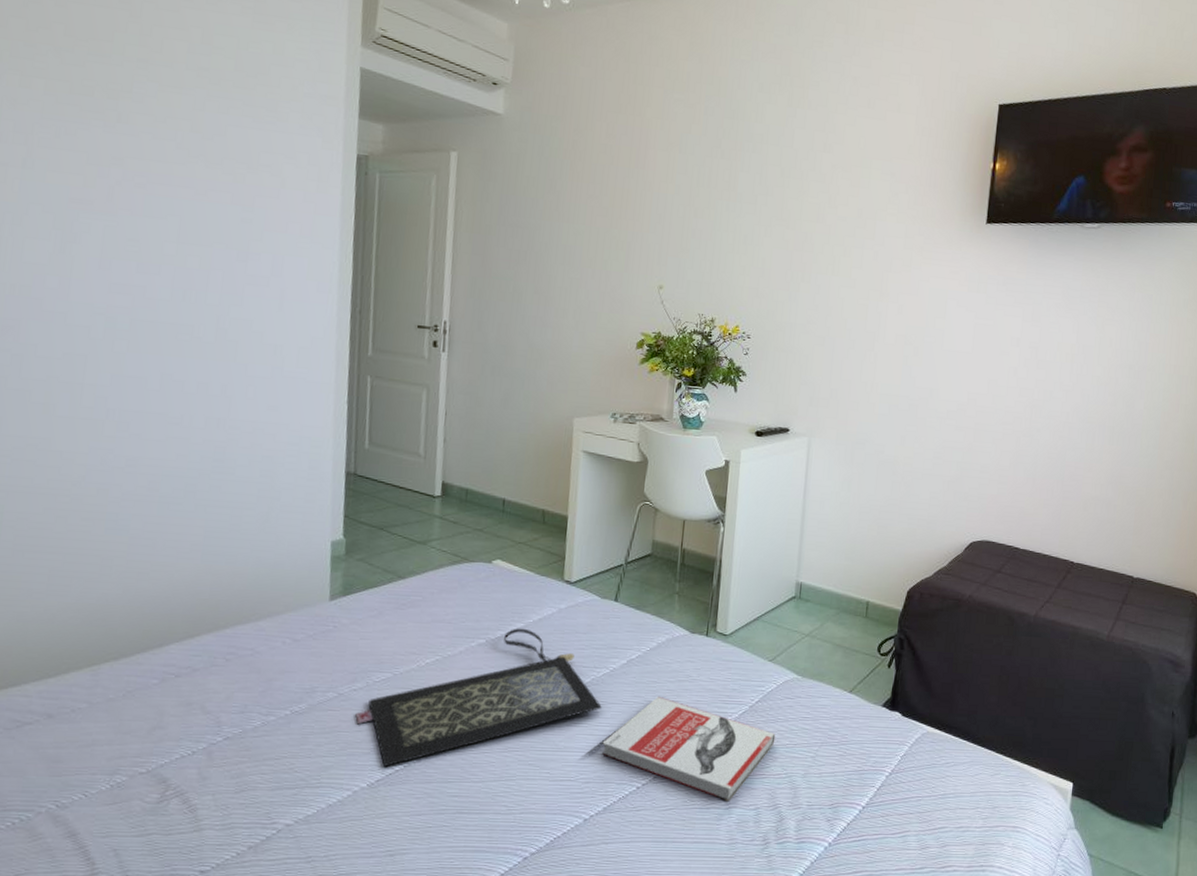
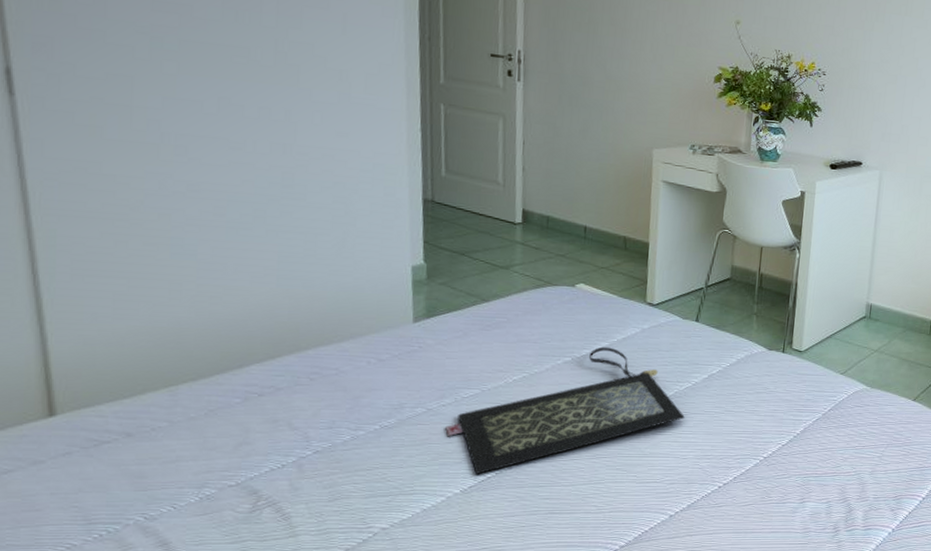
book: present [601,696,776,801] -> none [685,406,846,496]

